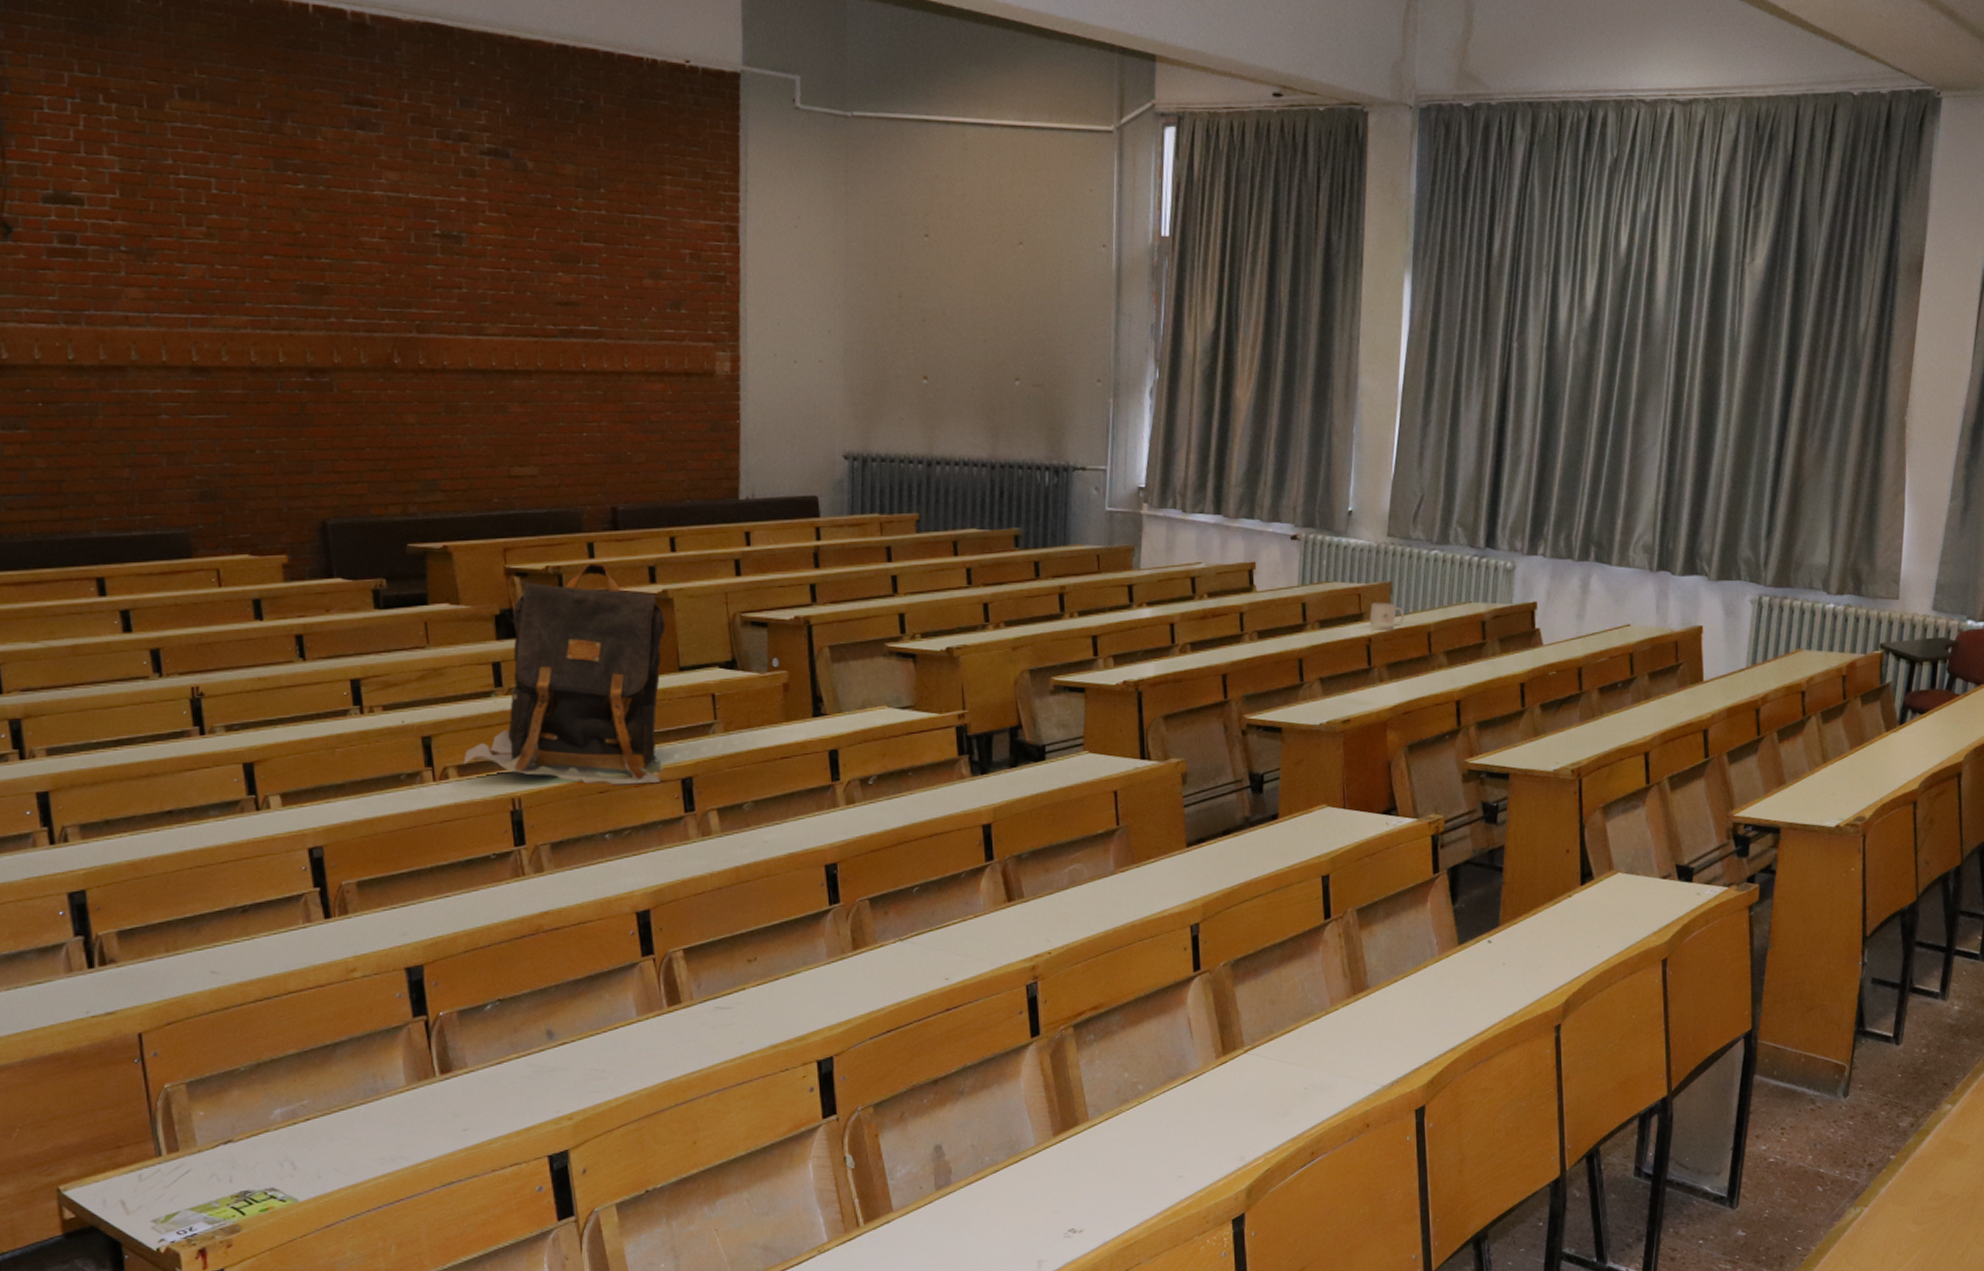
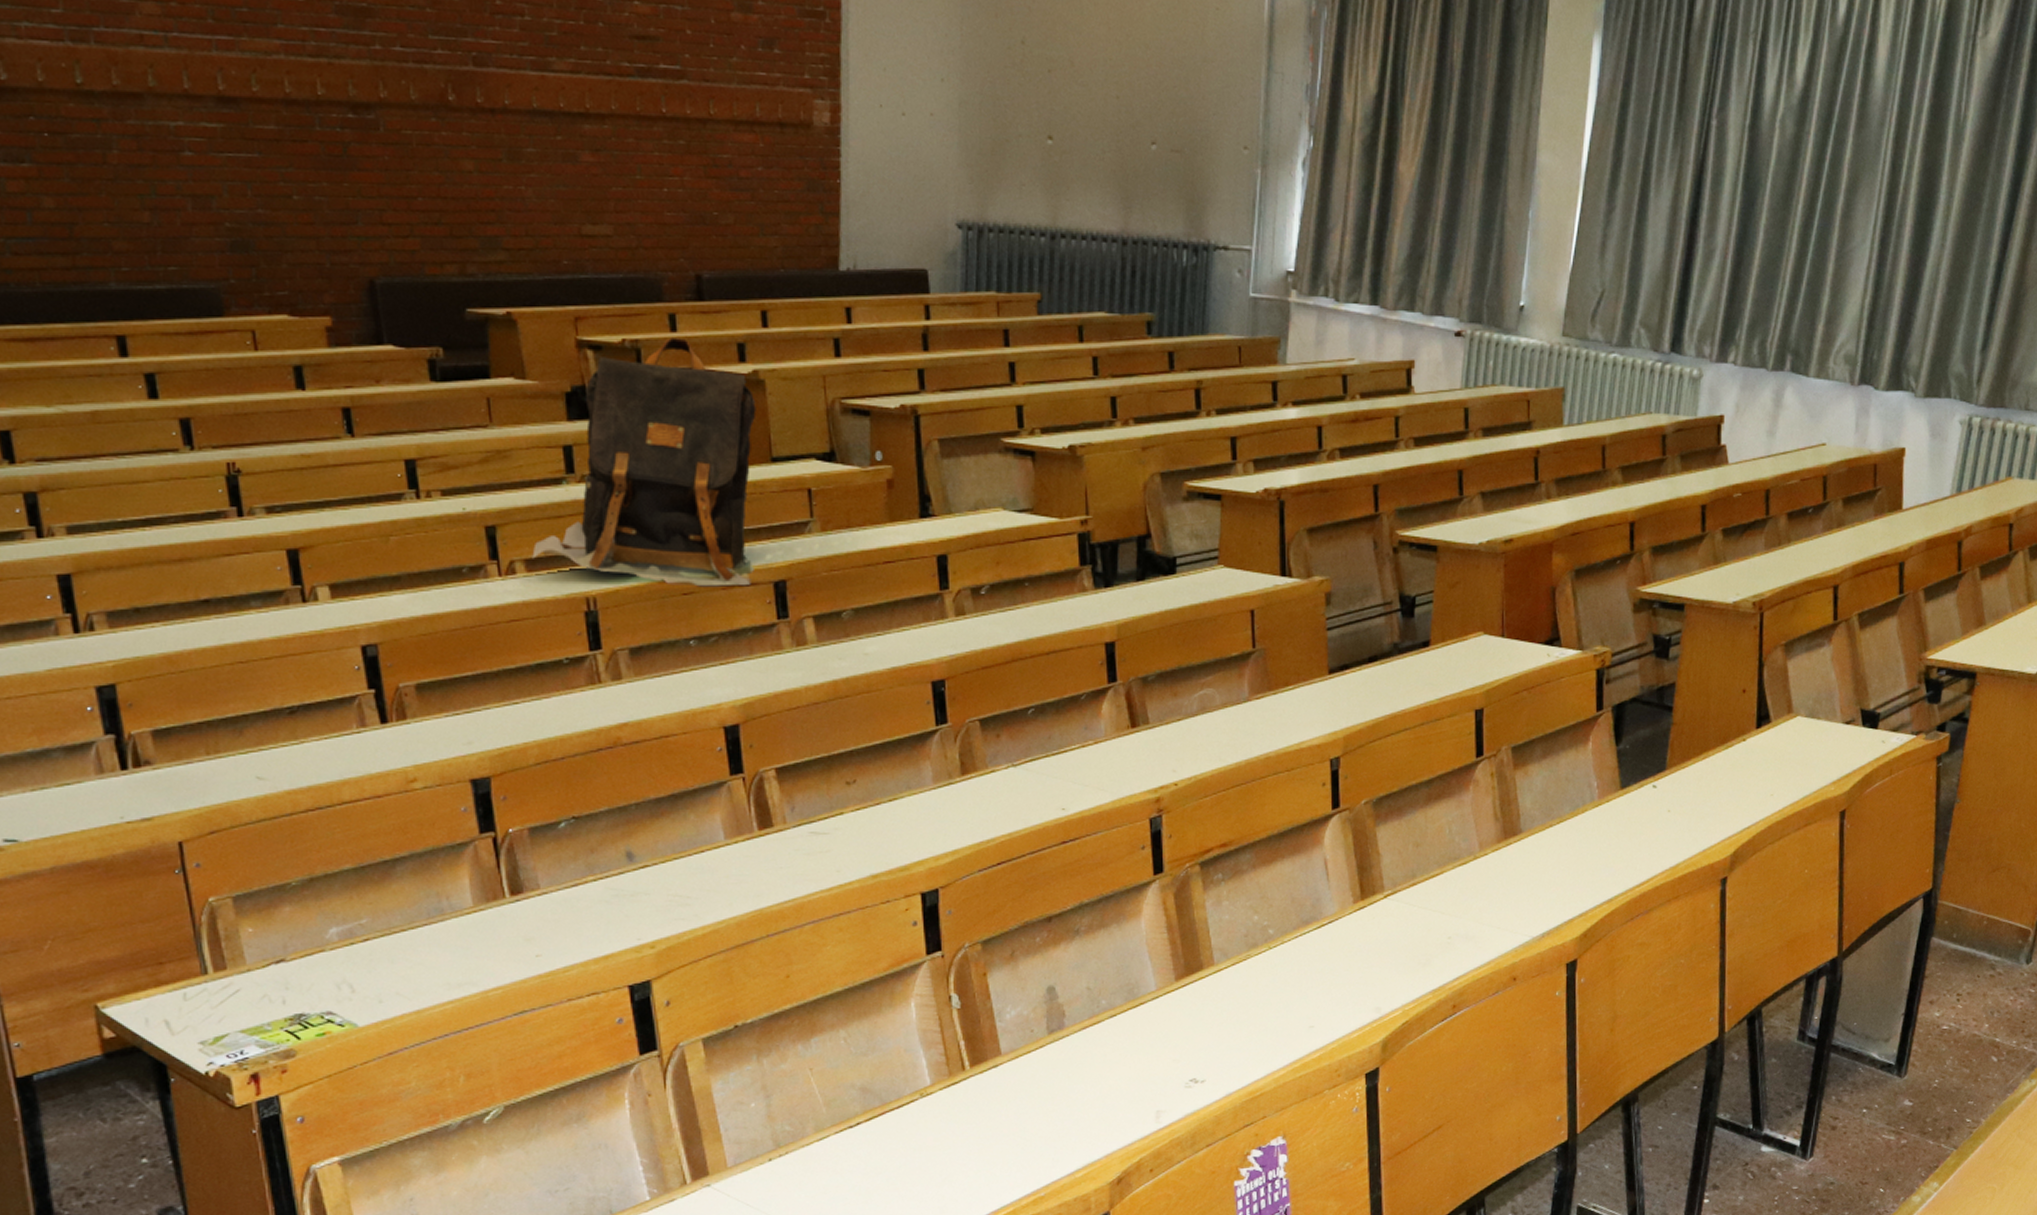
mug: present [1369,602,1404,633] -> none [1538,410,1577,444]

